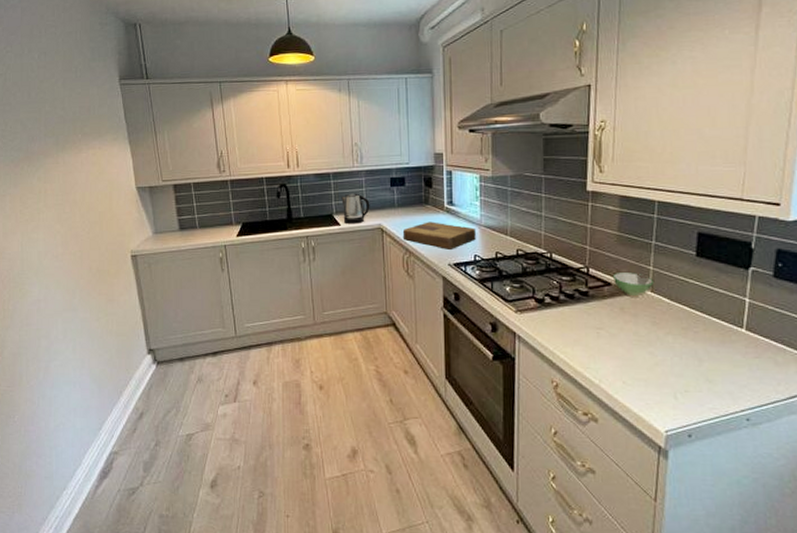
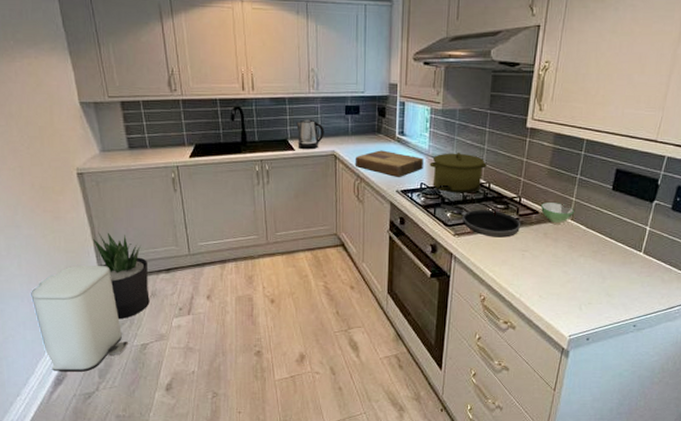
pedal bin: none [83,349,174,464] -> present [31,265,128,372]
planter: none [143,314,196,407] -> present [93,232,150,320]
cooking pot: none [483,221,546,265] -> present [429,153,487,194]
frying pan: none [498,277,591,314] -> present [440,204,520,238]

